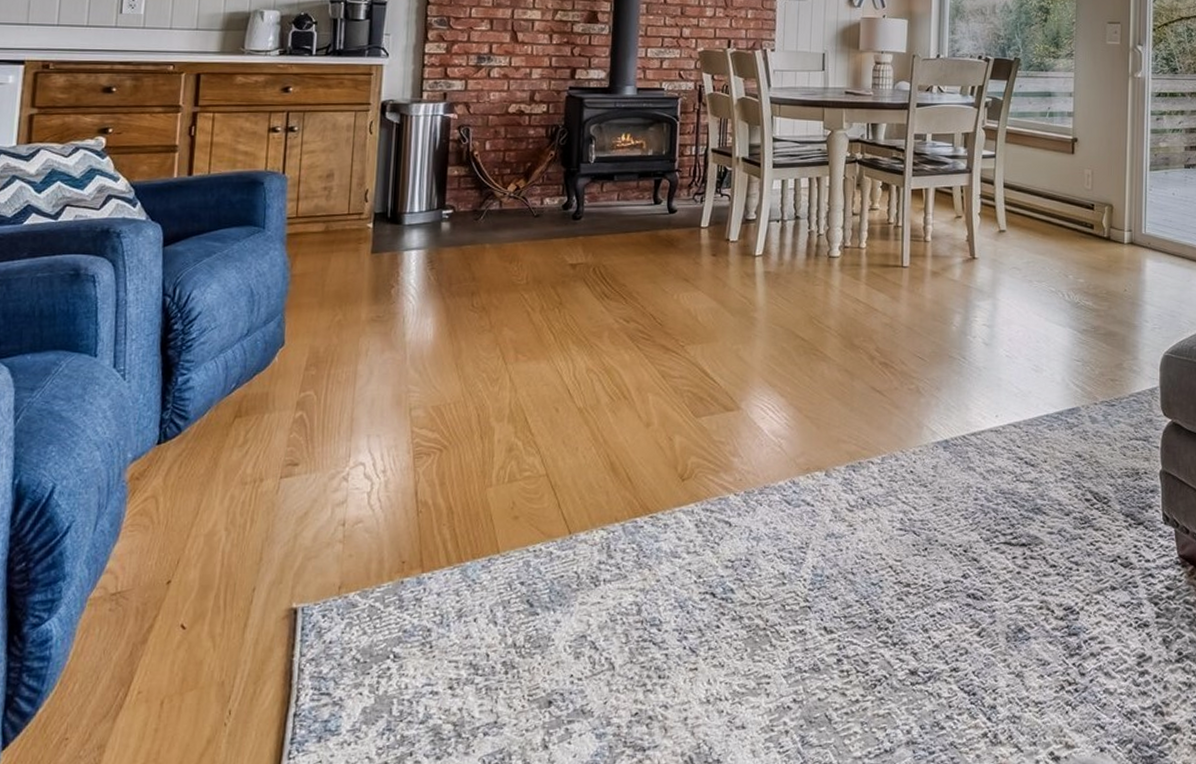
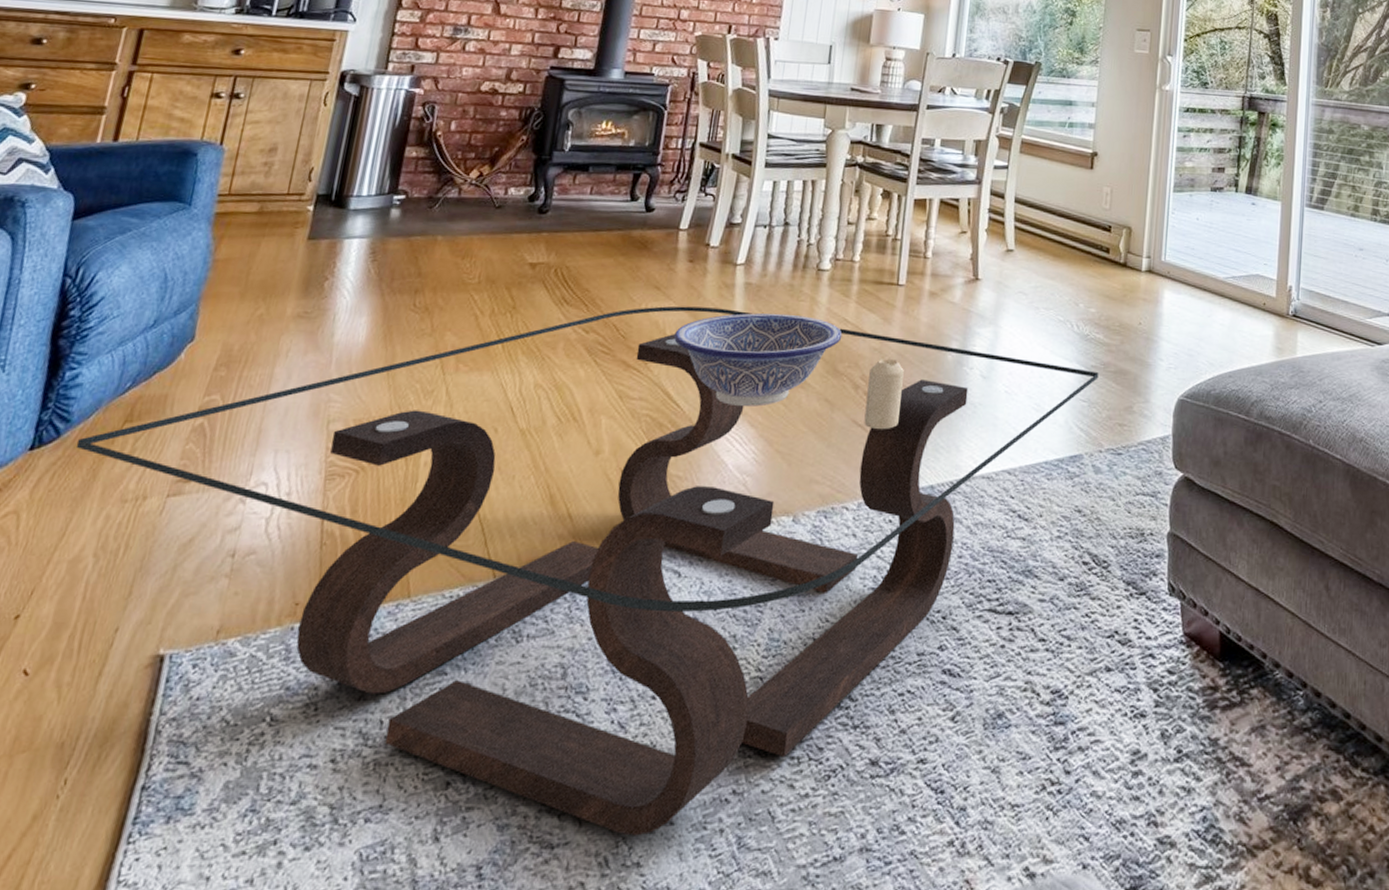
coffee table: none [196,295,1090,739] -> present [76,306,1099,836]
decorative bowl: none [705,297,856,380] -> present [673,313,843,407]
candle: none [881,332,914,394] -> present [864,359,904,430]

